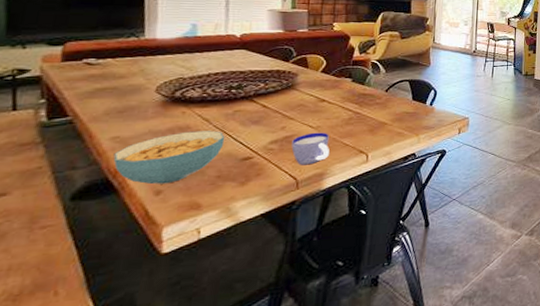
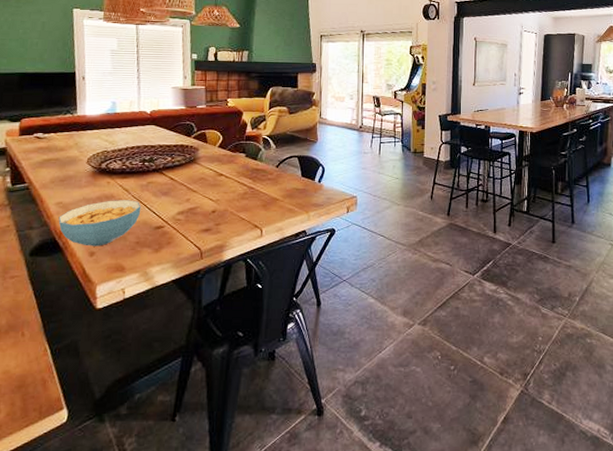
cup: present [291,132,330,166] -> none [195,205,228,237]

